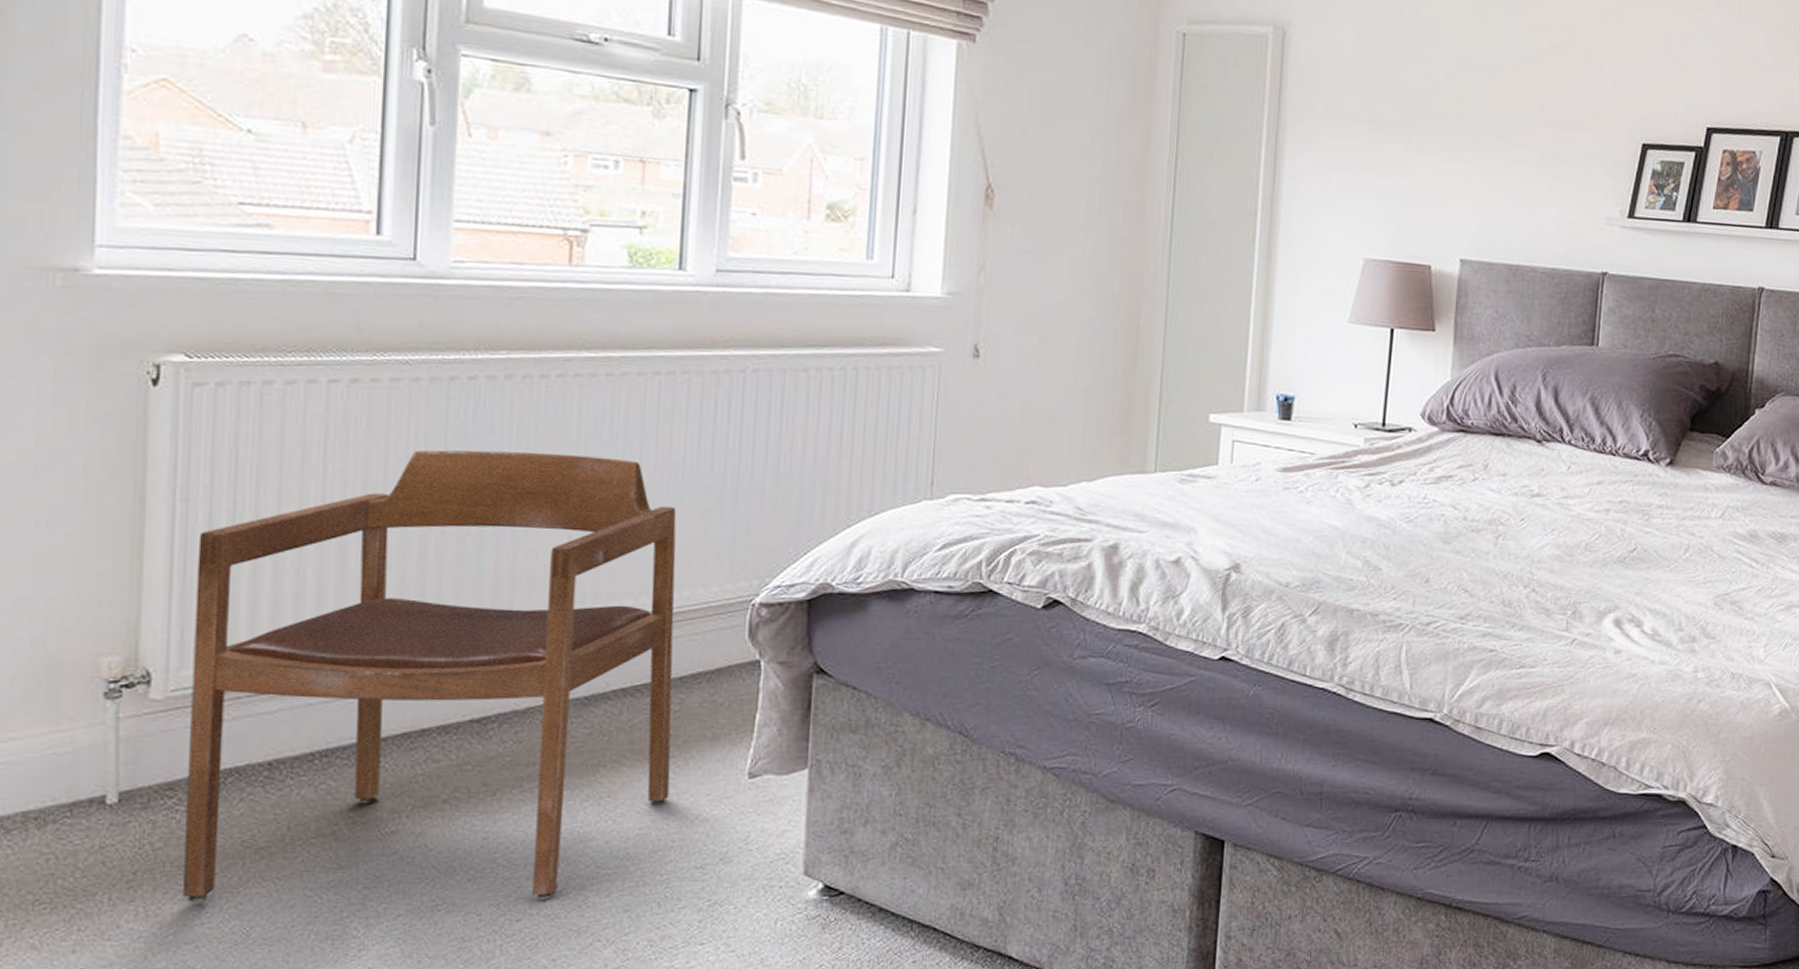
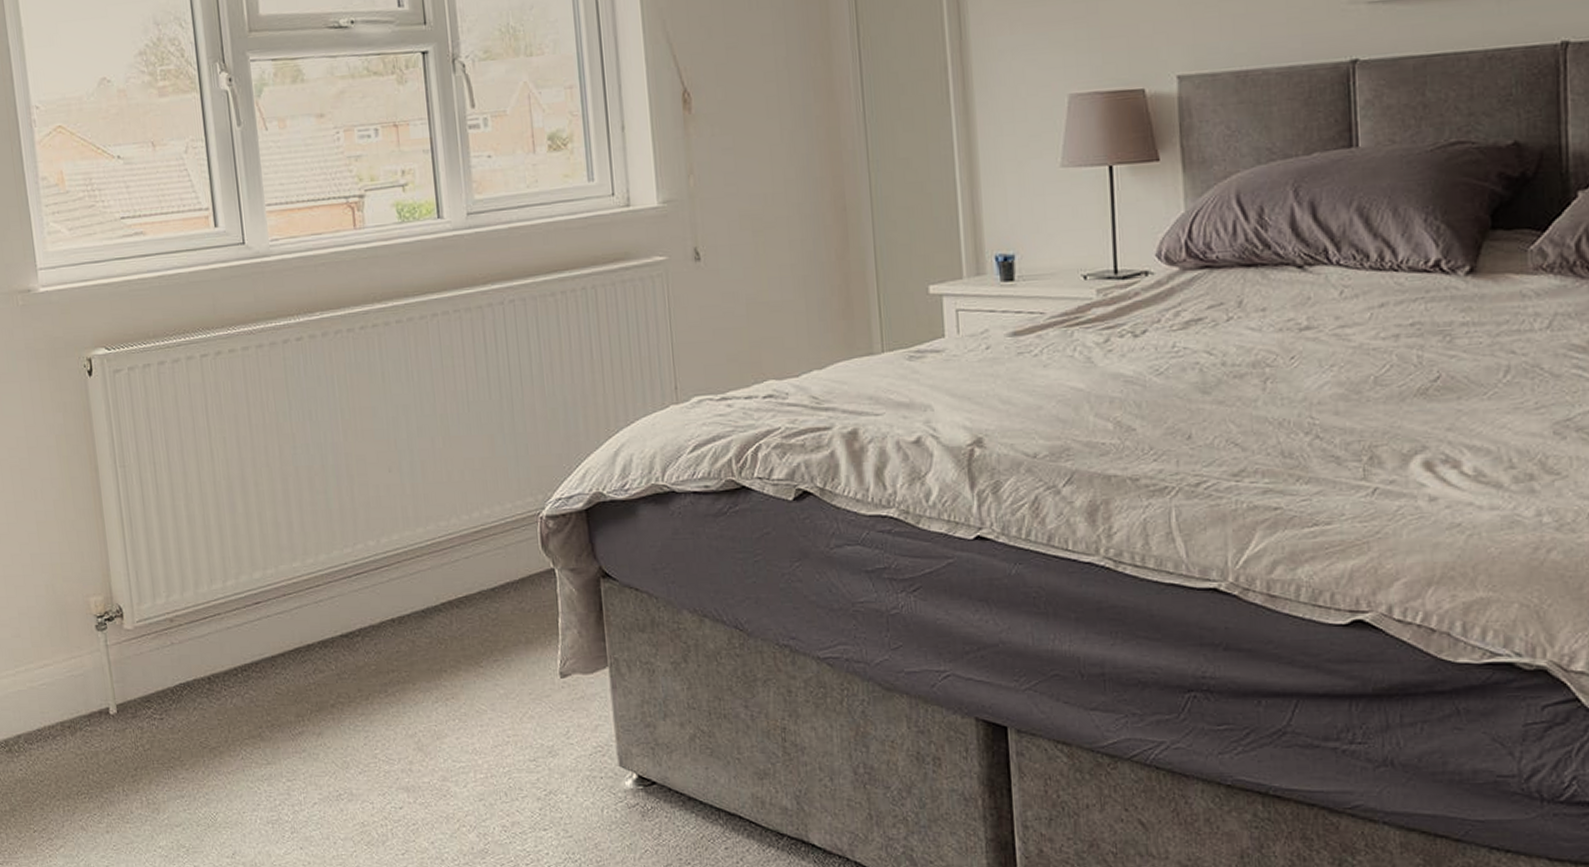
armchair: present [183,450,677,902] -> none [136,396,500,793]

